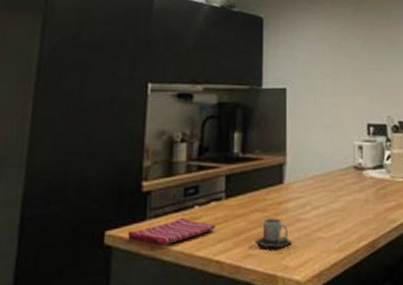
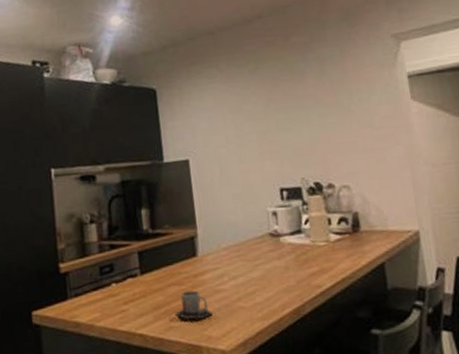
dish towel: present [128,217,215,247] -> none [53,295,135,324]

